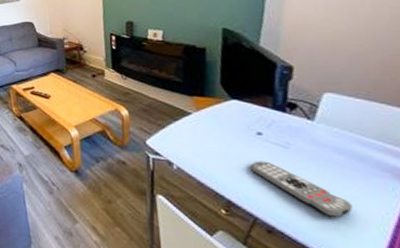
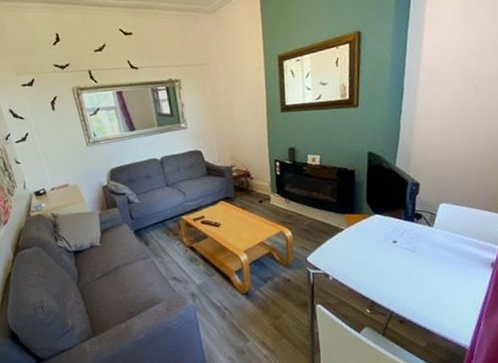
remote control: present [251,161,353,217] -> none [388,264,457,303]

